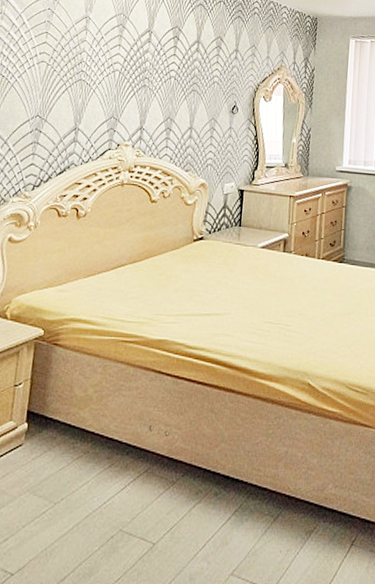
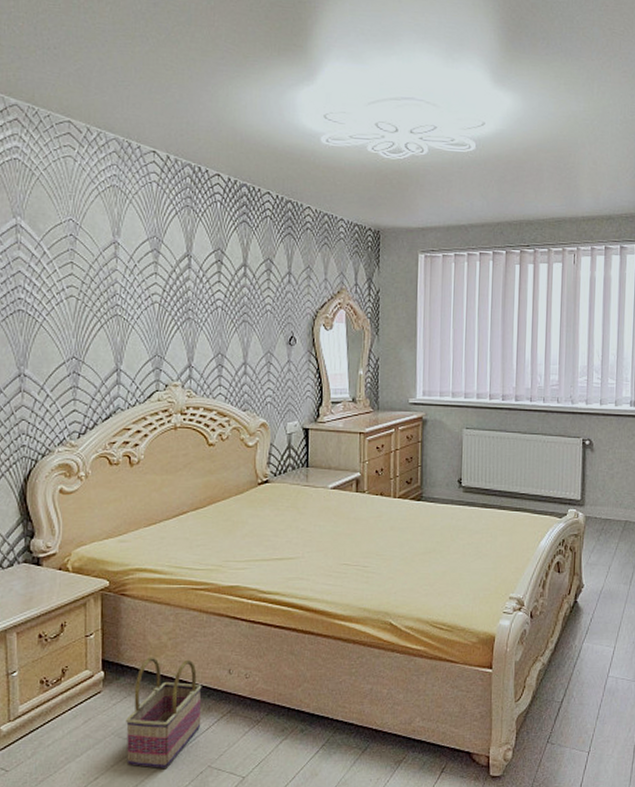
basket: none [39,410,122,531] -> present [126,657,202,768]

